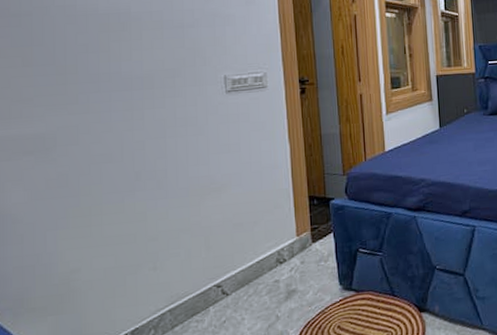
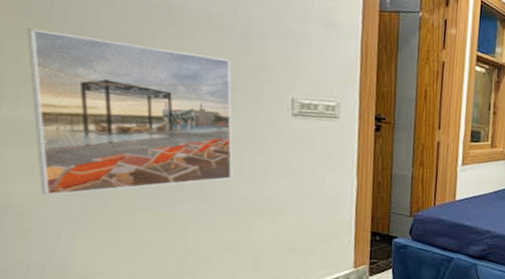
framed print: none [15,51,180,201] -> present [27,28,233,196]

